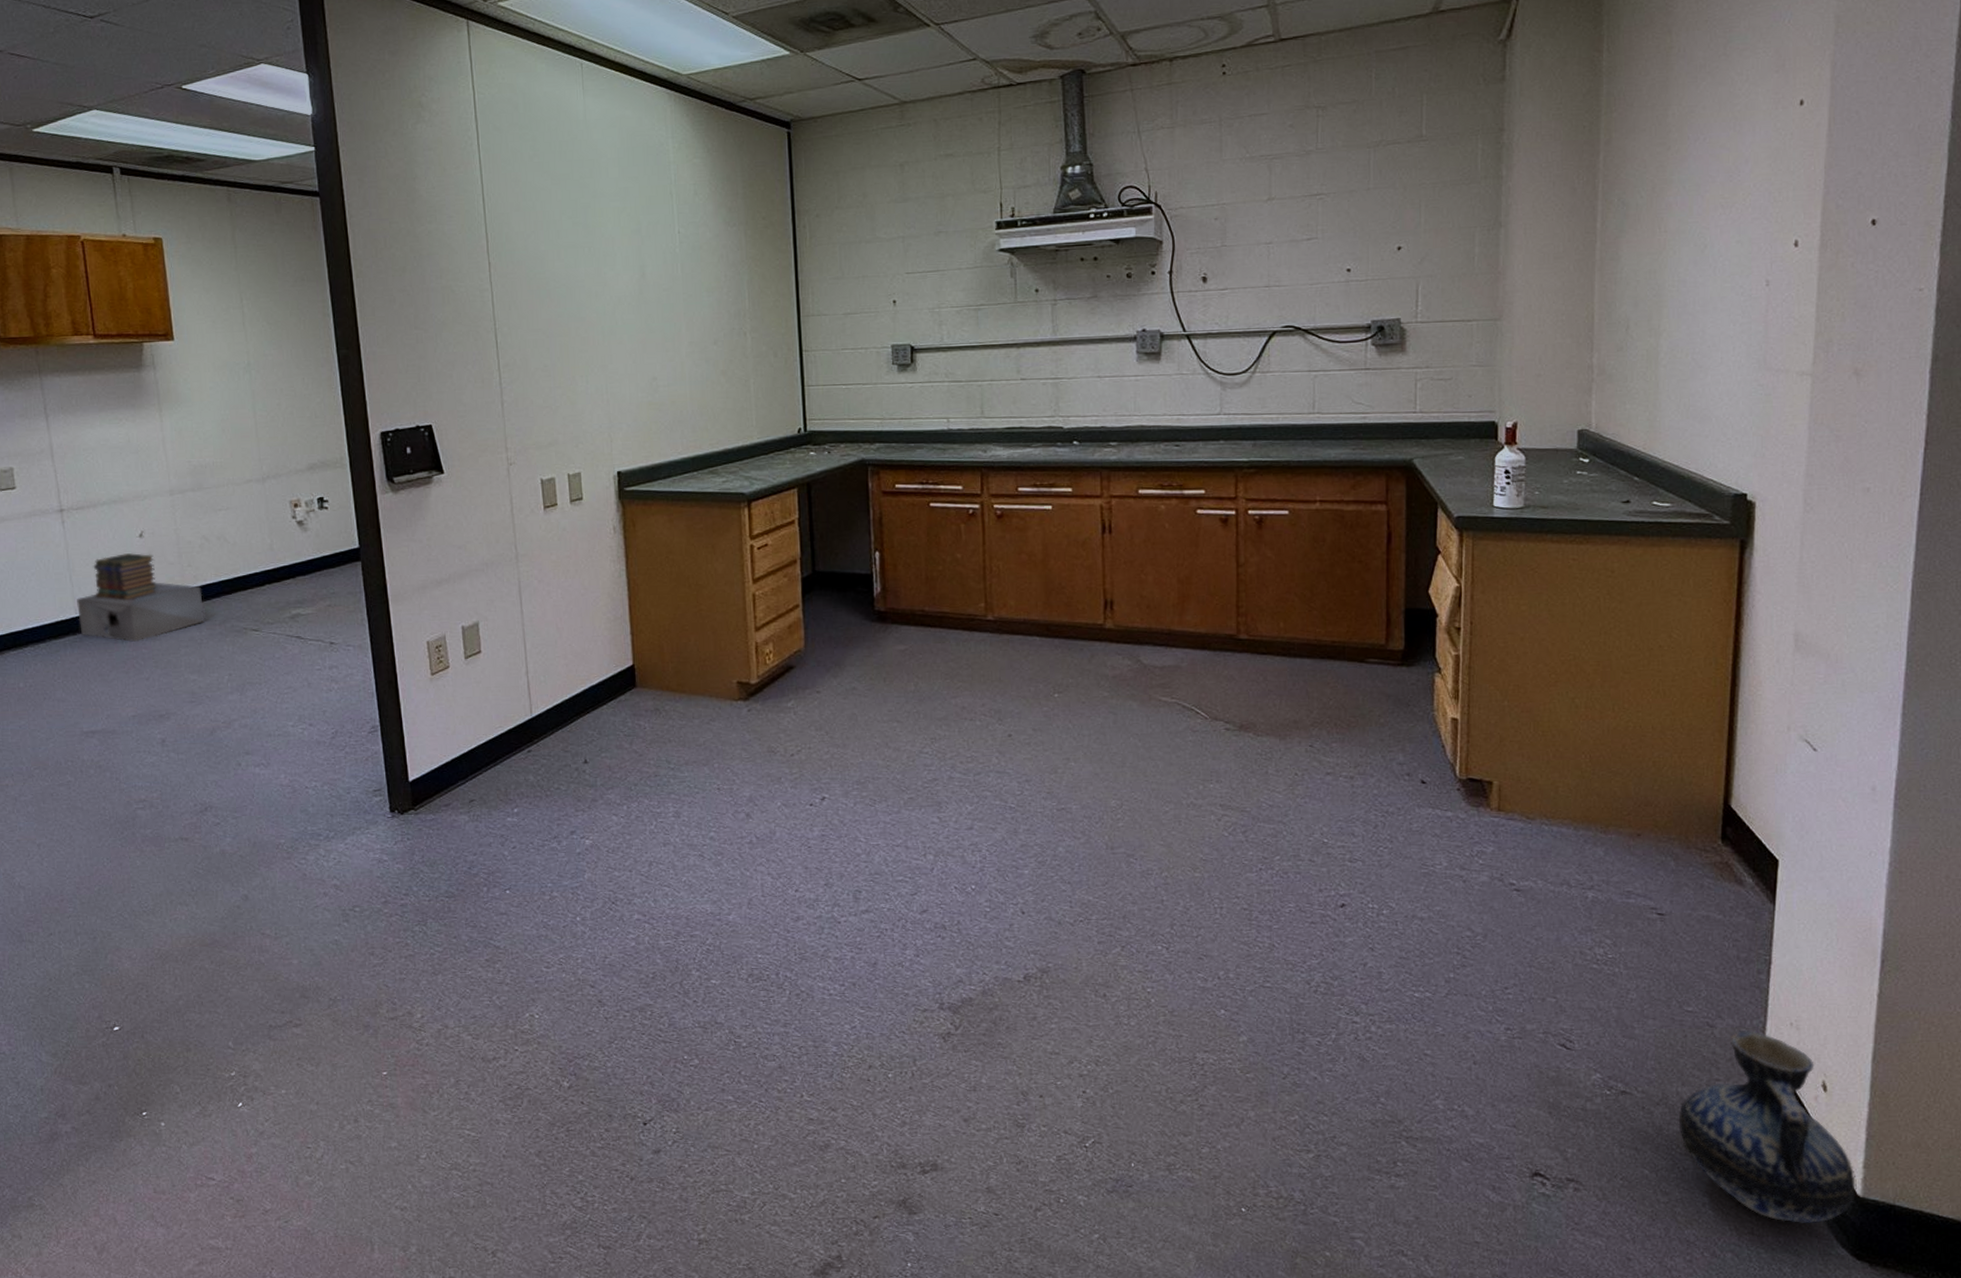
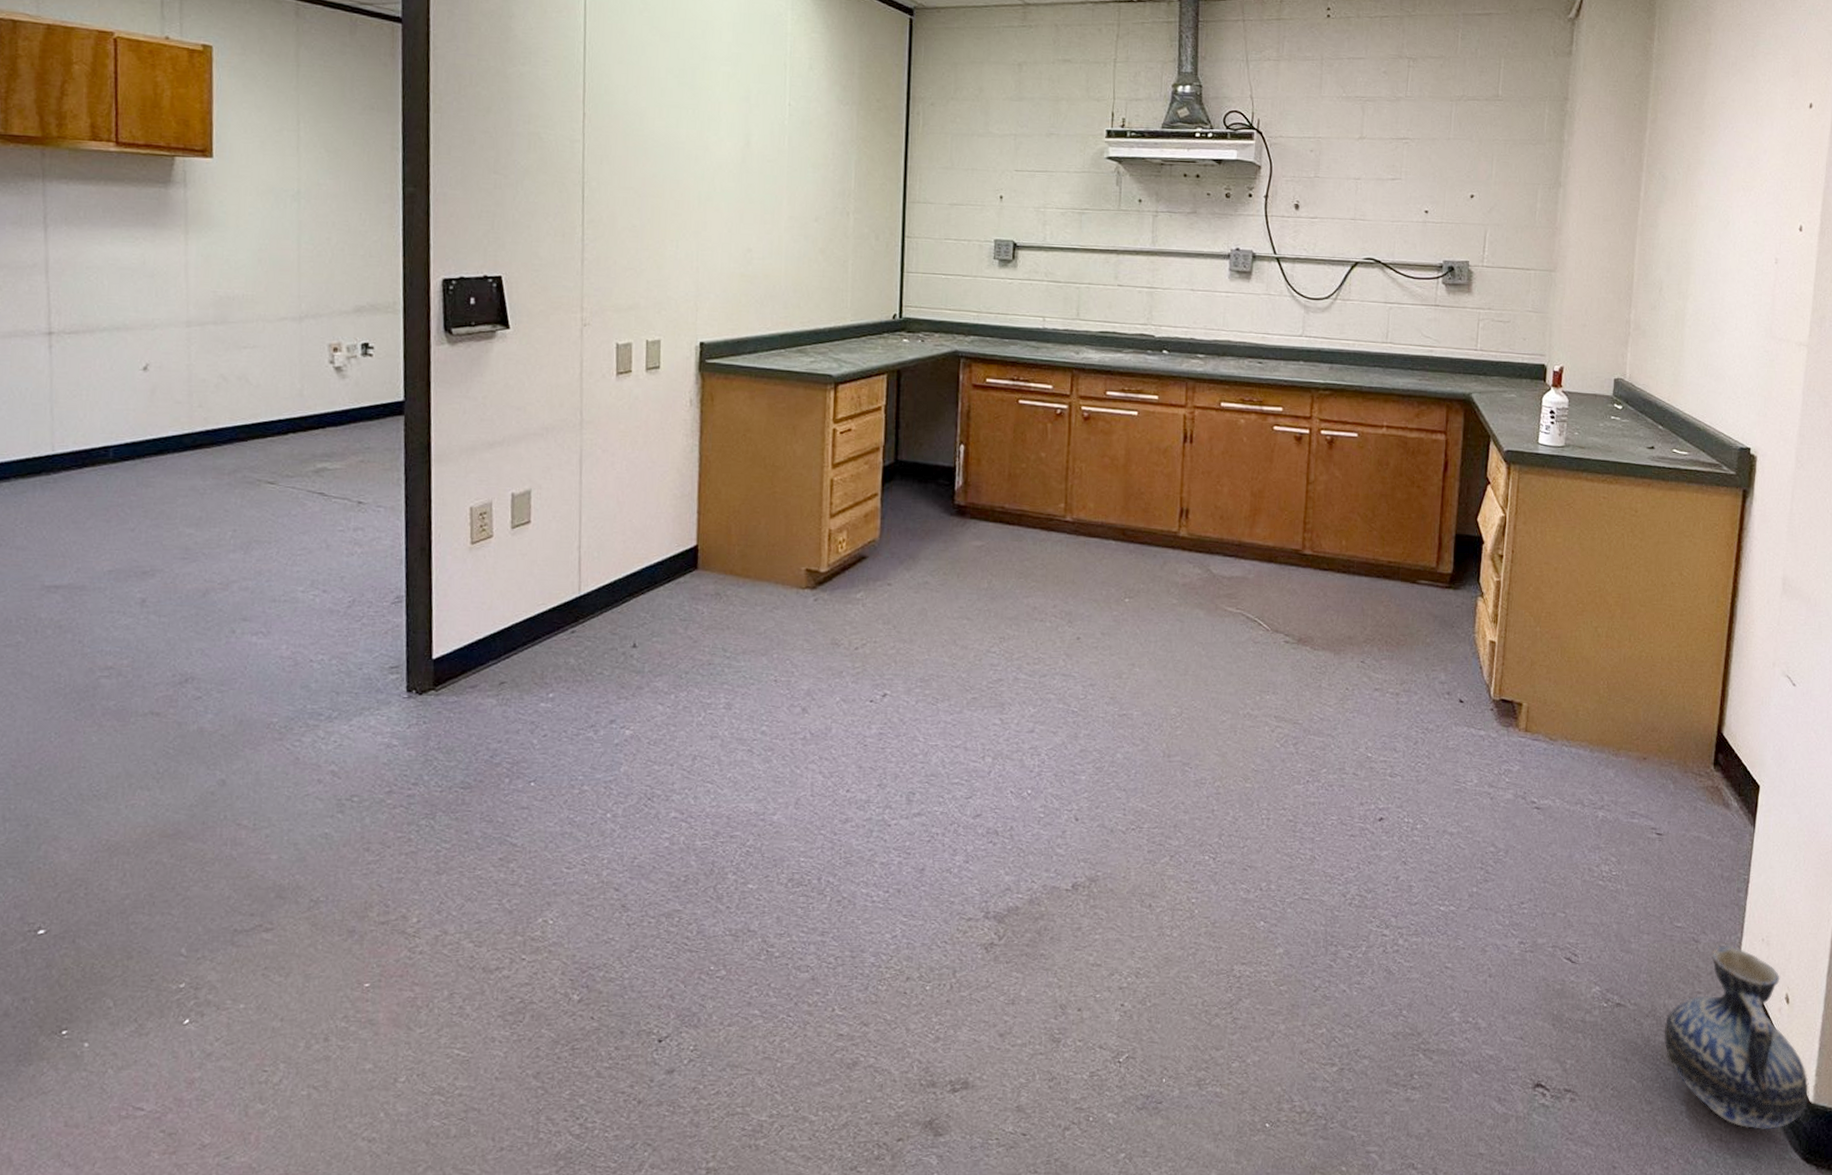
cardboard box: present [77,583,205,642] -> none [55,423,213,487]
book stack: present [93,553,158,601] -> none [80,387,159,440]

